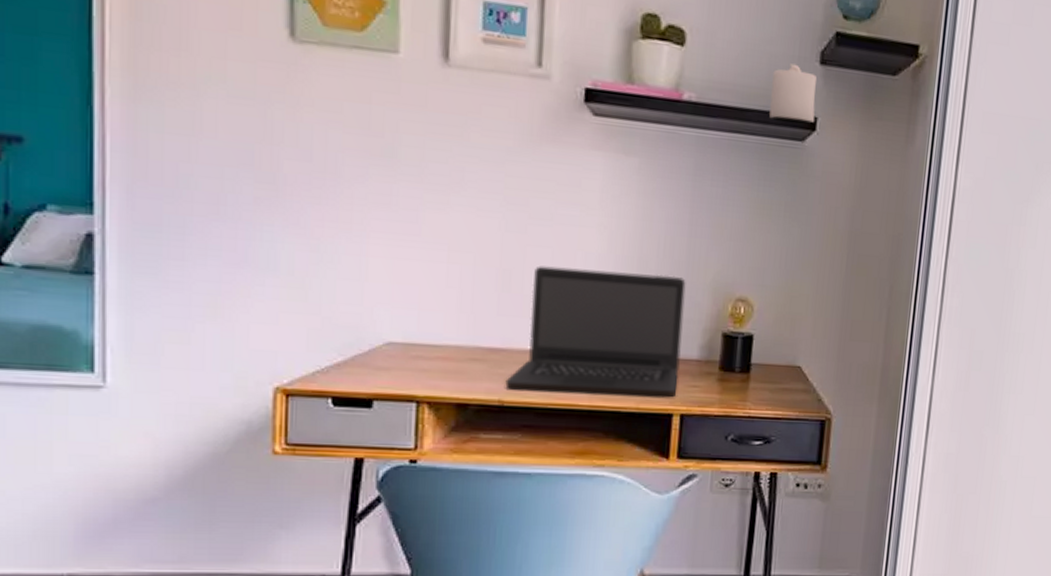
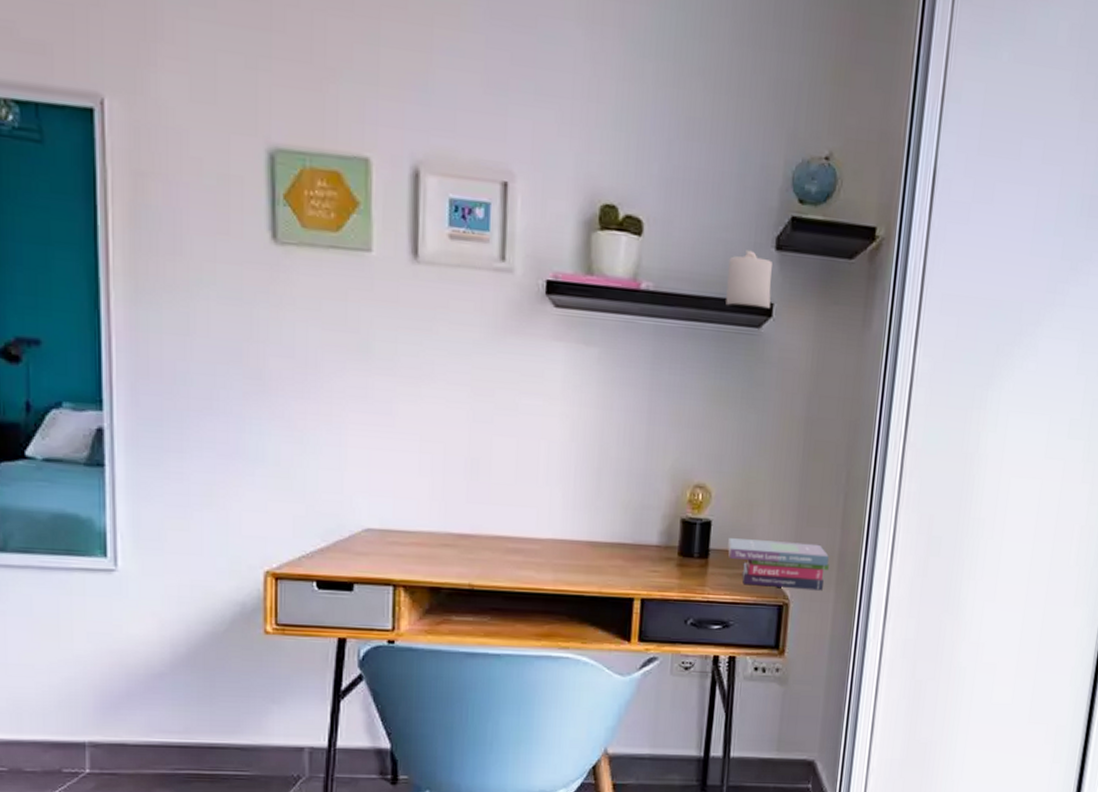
laptop: present [505,266,686,398] -> none [475,454,645,583]
books: none [770,352,872,406] -> present [727,538,829,591]

